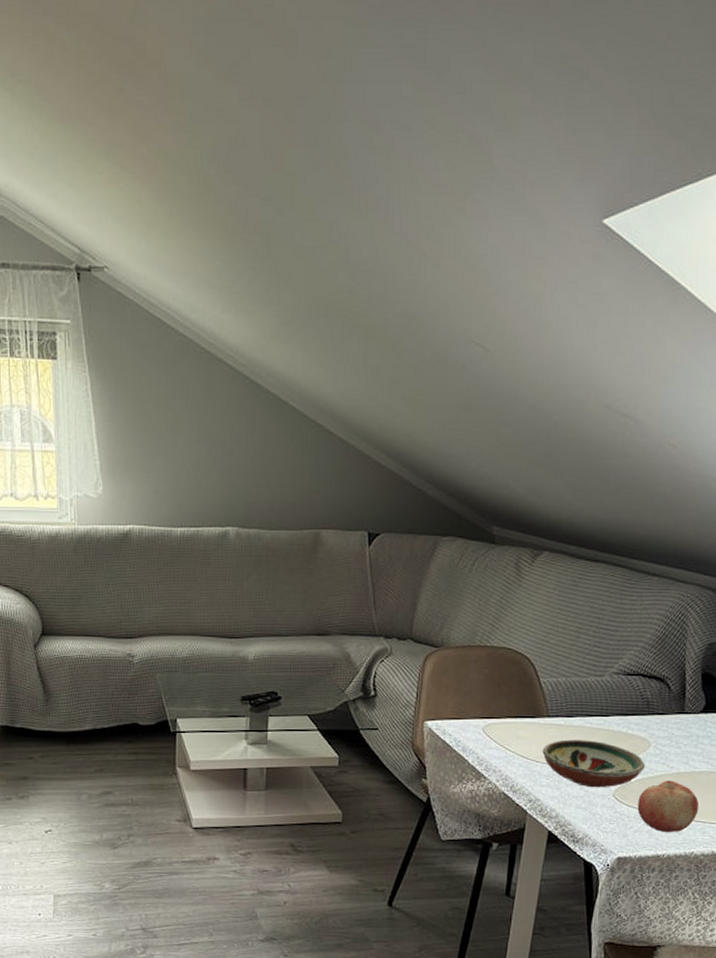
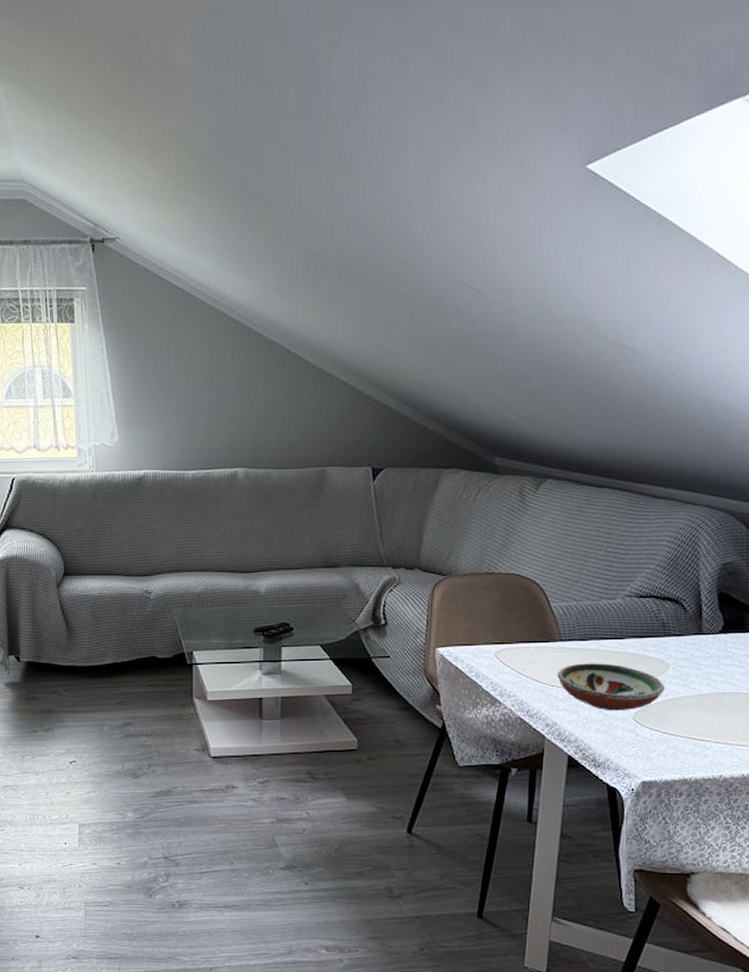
fruit: present [637,780,699,833] -> none [659,702,725,756]

